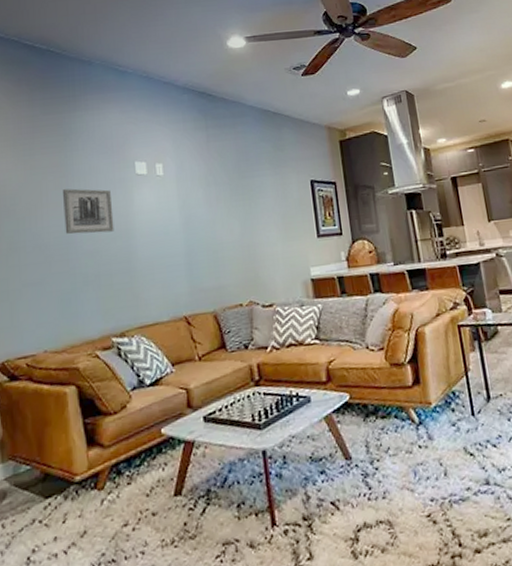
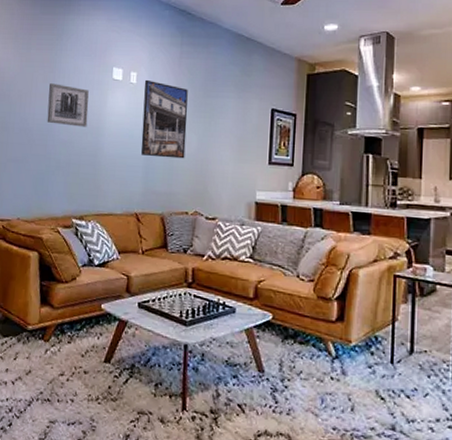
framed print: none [172,169,230,251] -> present [141,79,188,159]

